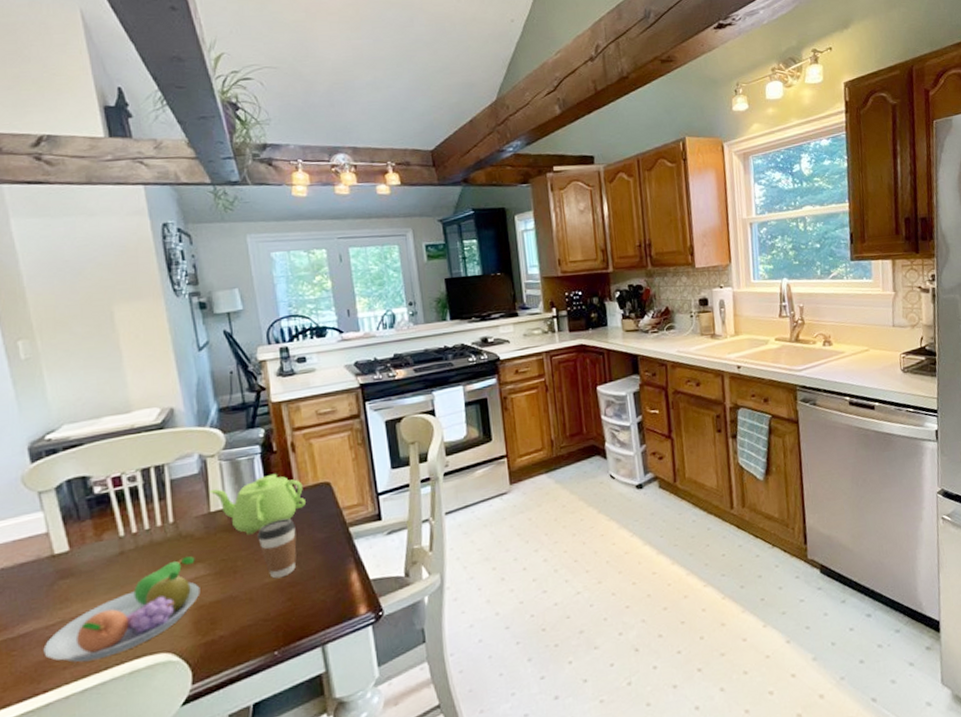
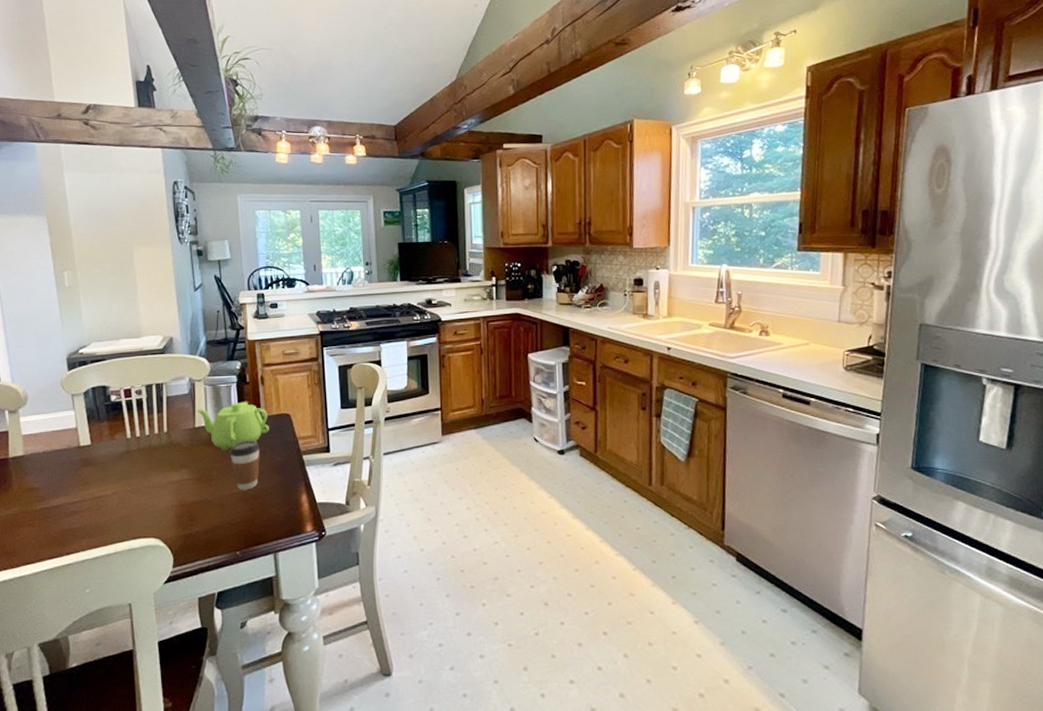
fruit bowl: present [43,556,201,663] -> none [68,462,184,535]

